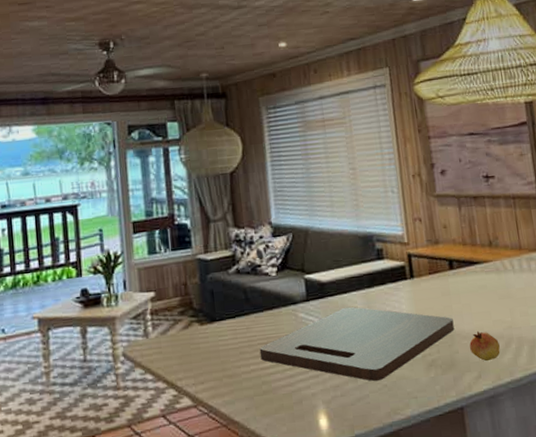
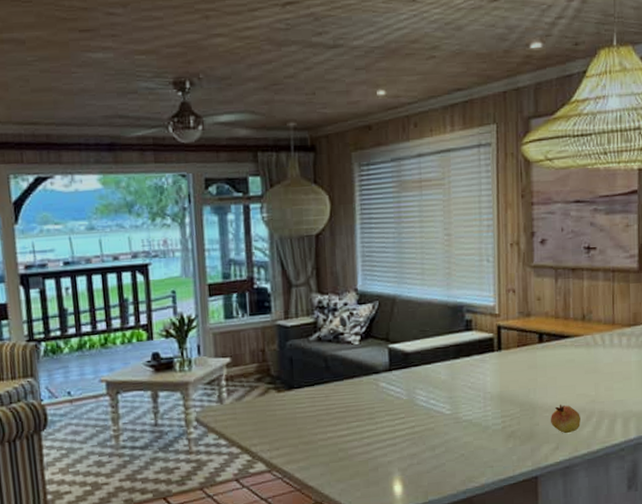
cutting board: present [259,306,455,382] -> none [337,377,537,451]

